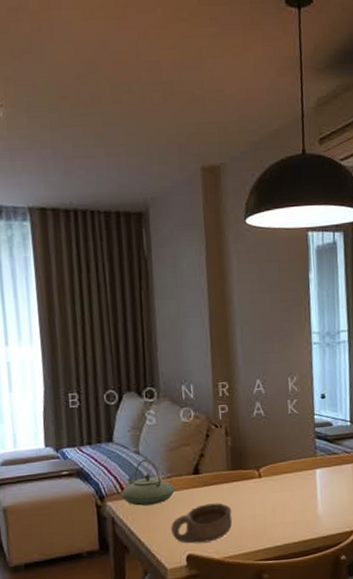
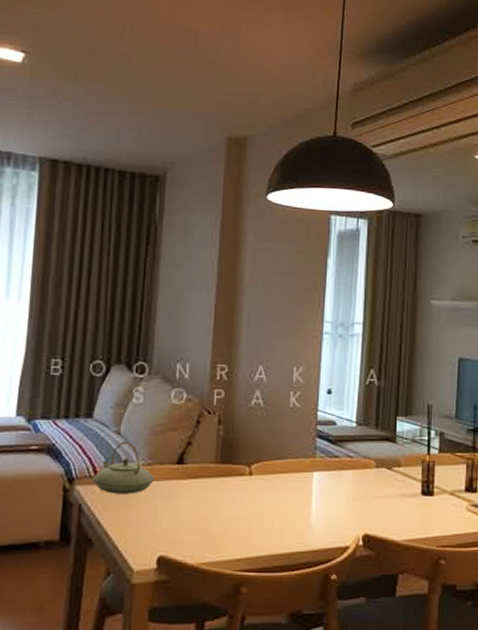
bowl: present [171,503,233,544] -> none [144,499,215,544]

